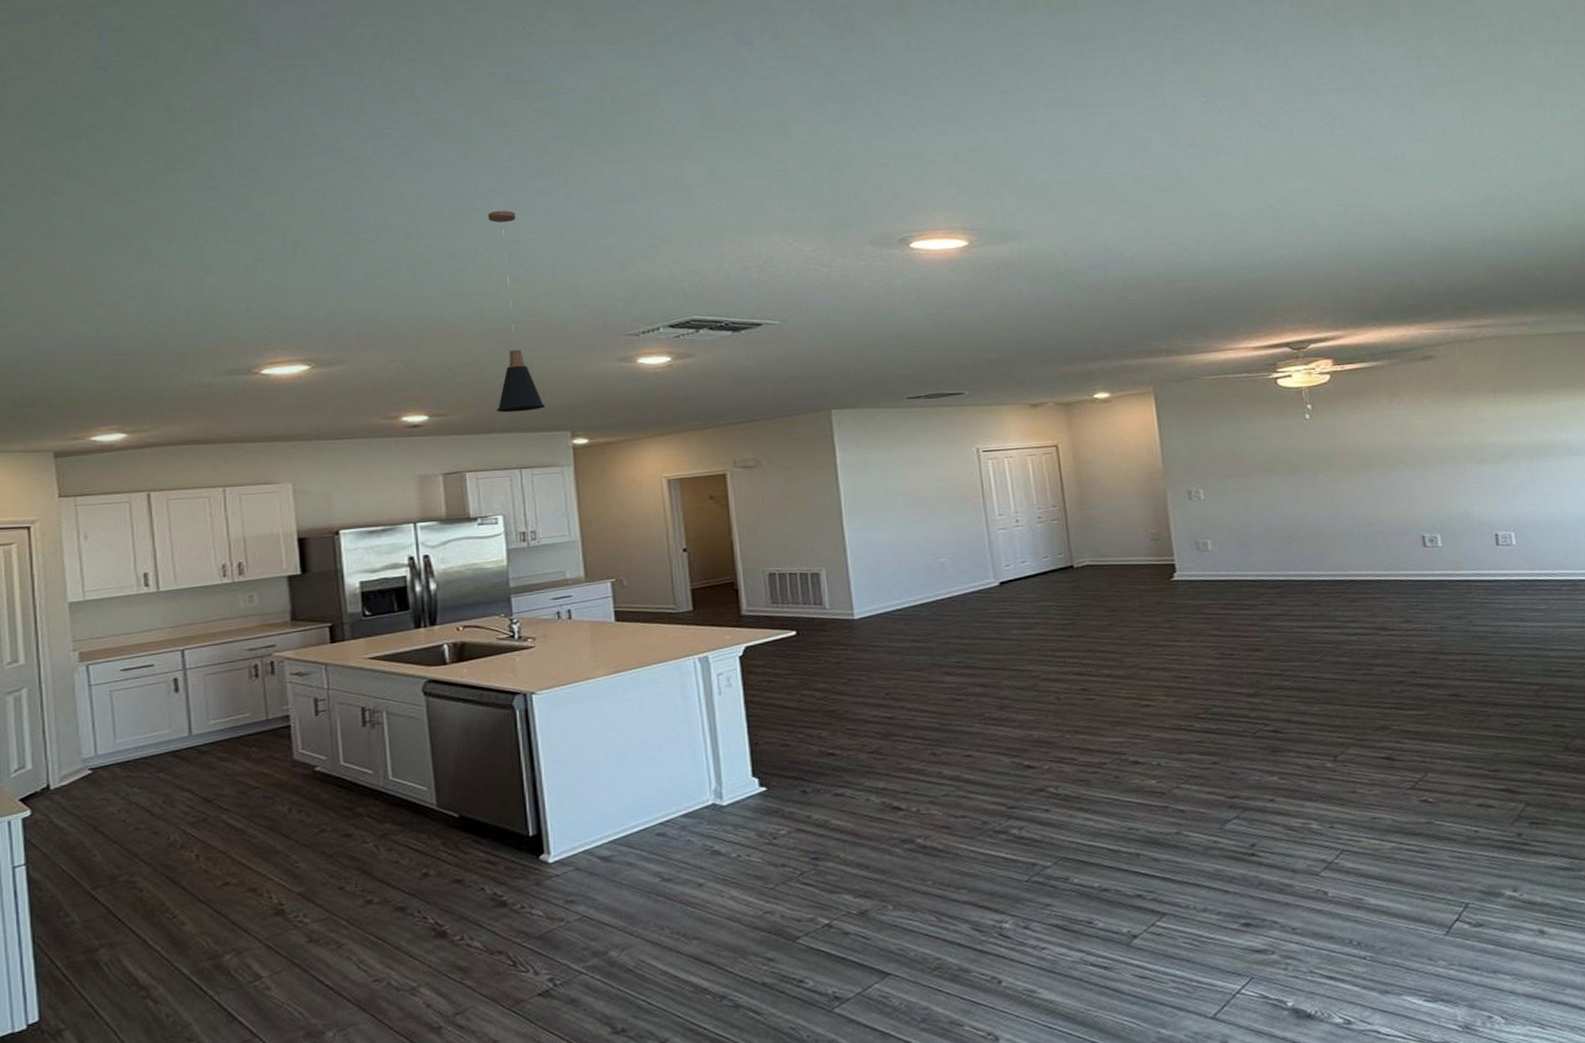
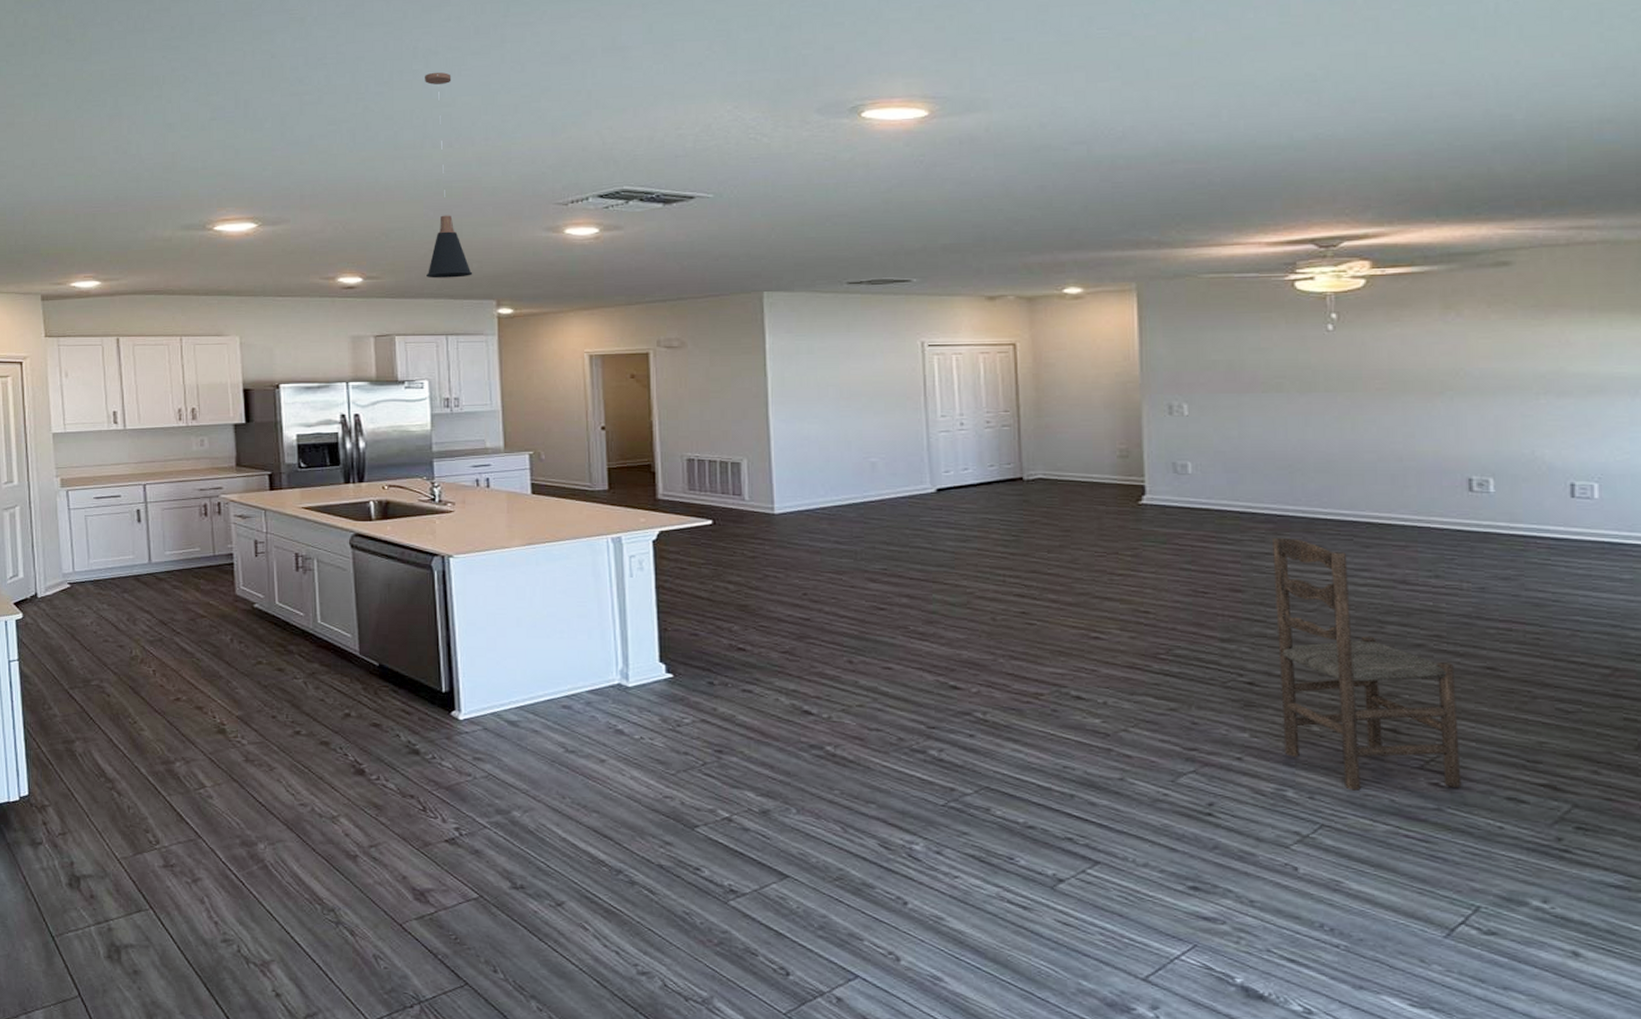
dining chair: none [1280,599,1444,816] -> present [1273,537,1462,791]

